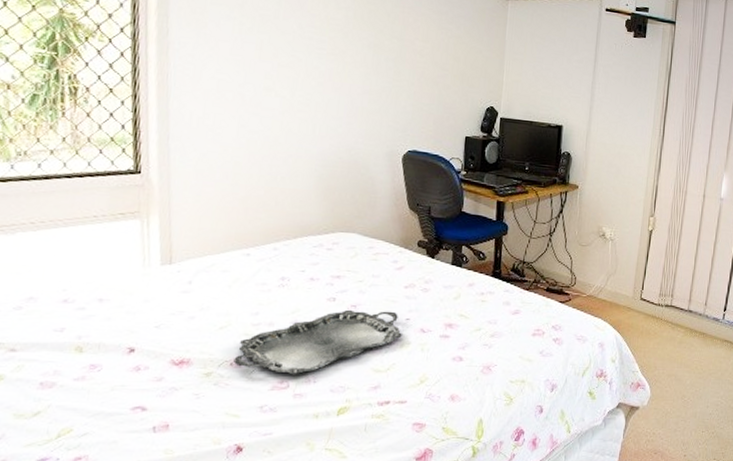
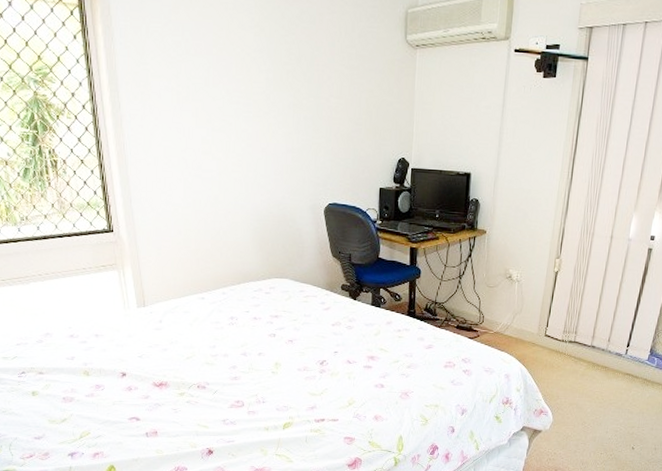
serving tray: present [233,309,402,375] -> none [200,343,332,396]

